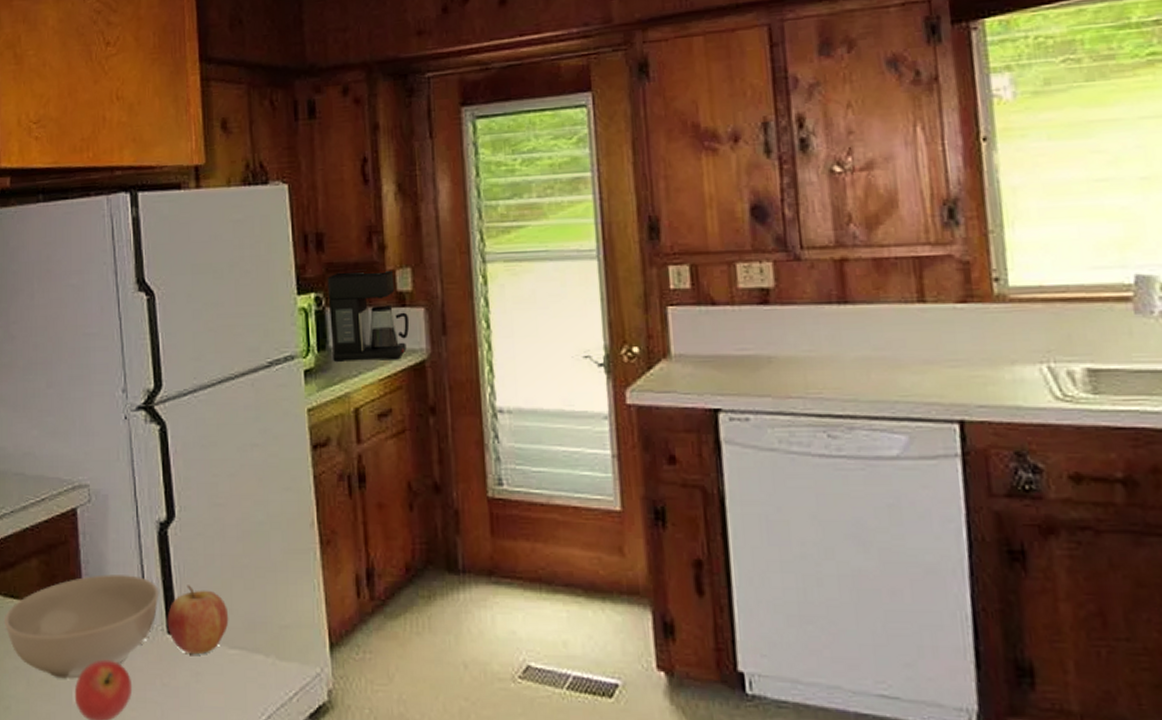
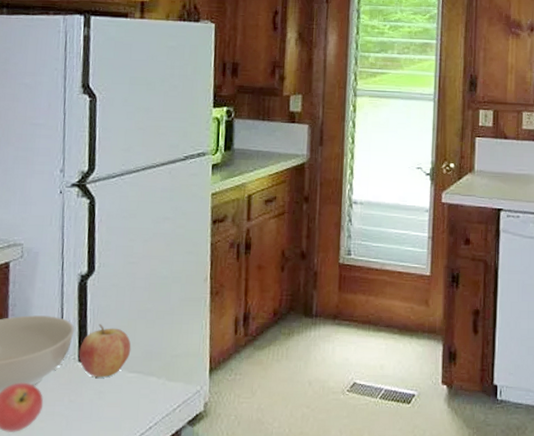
coffee maker: present [327,270,410,362] -> none [236,93,297,161]

